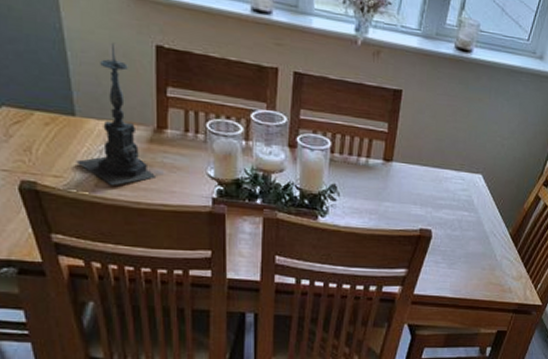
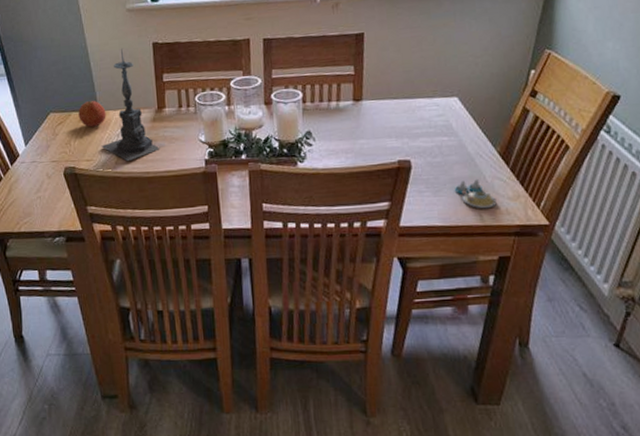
fruit: none [45,100,86,136] -> present [78,100,106,127]
salt and pepper shaker set: none [468,255,502,286] -> present [455,178,497,209]

